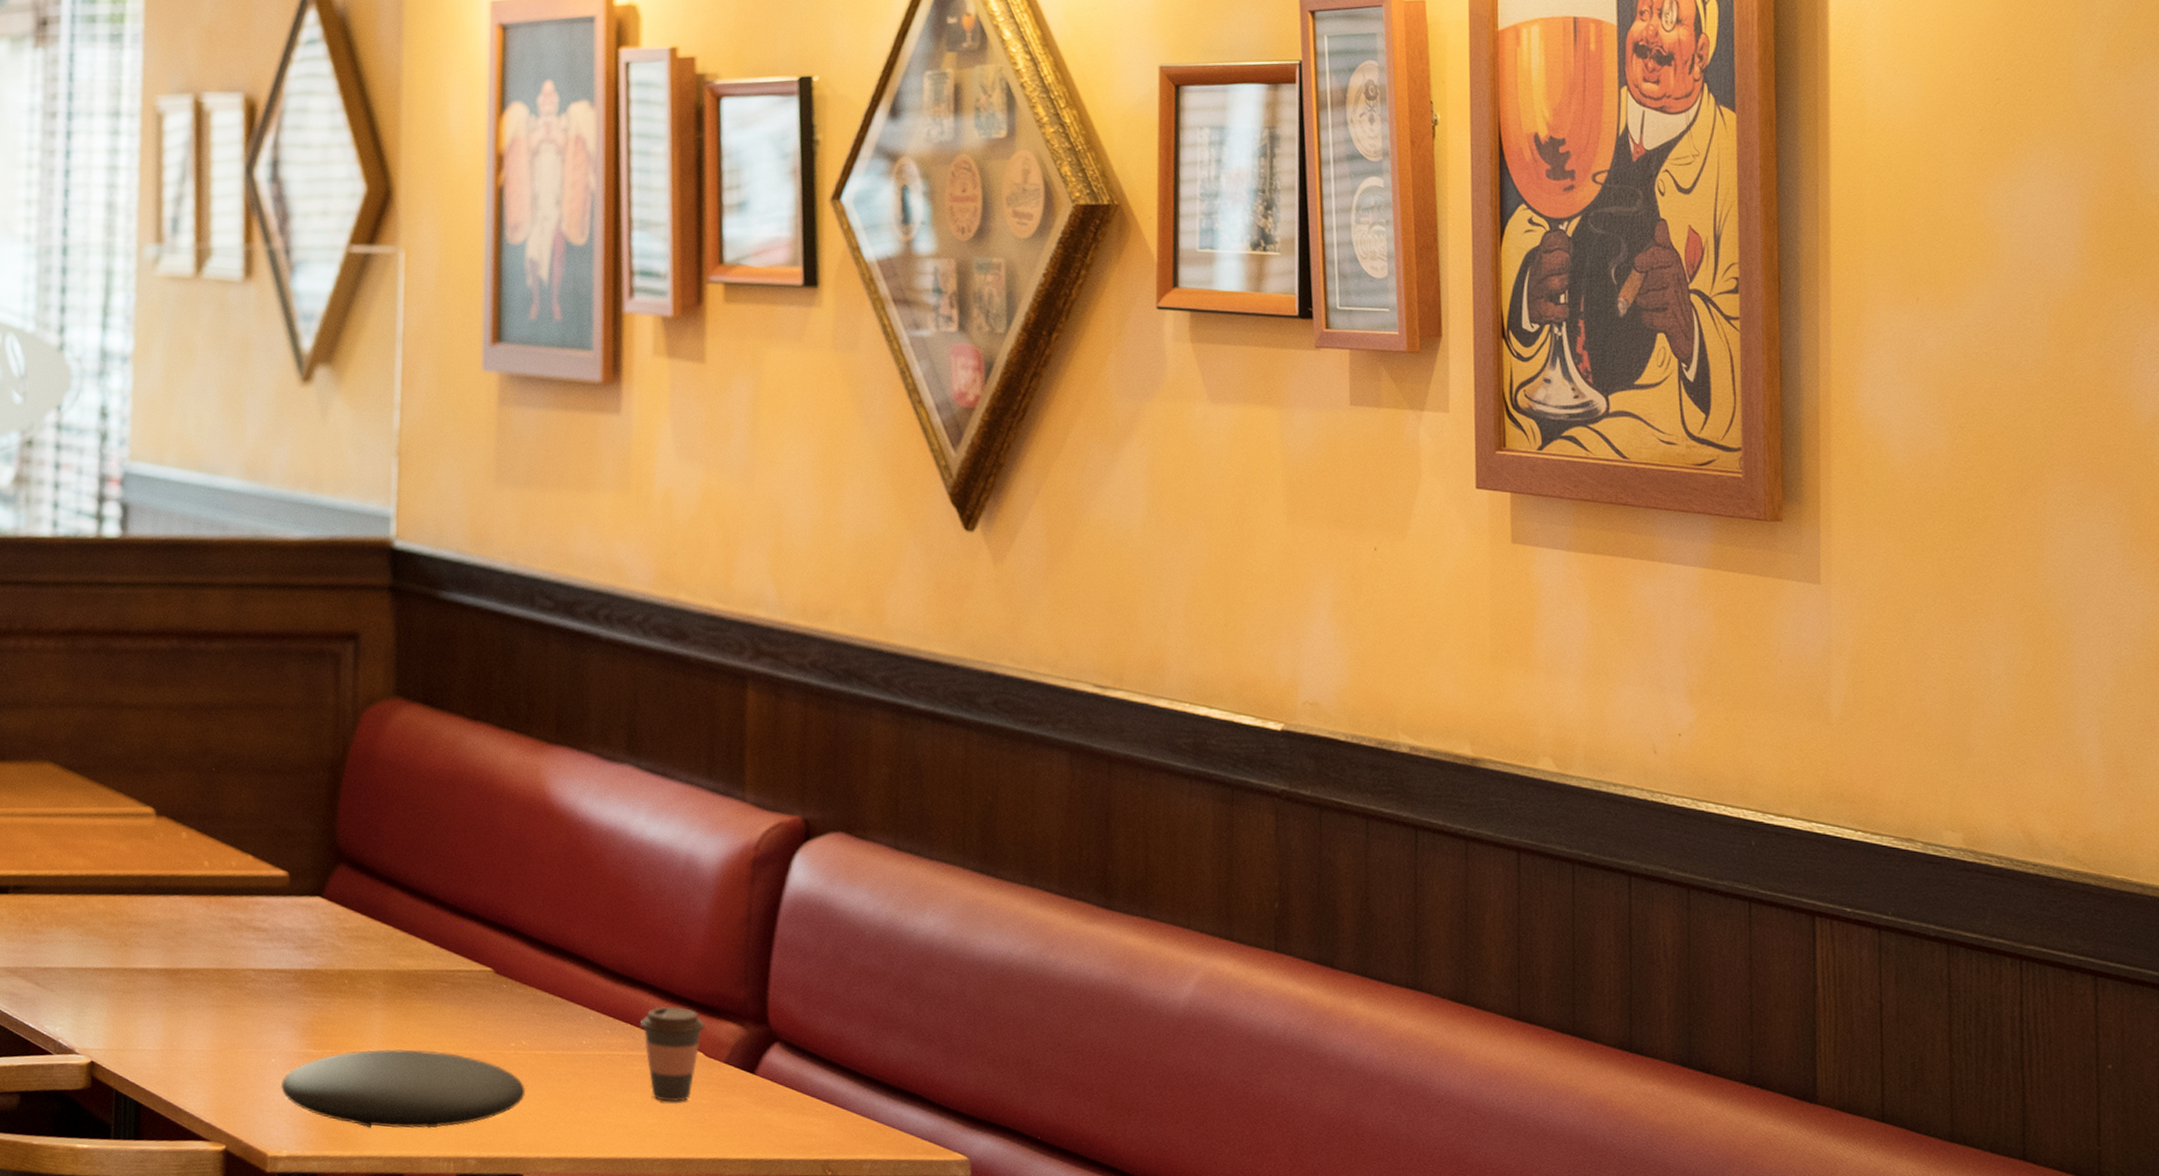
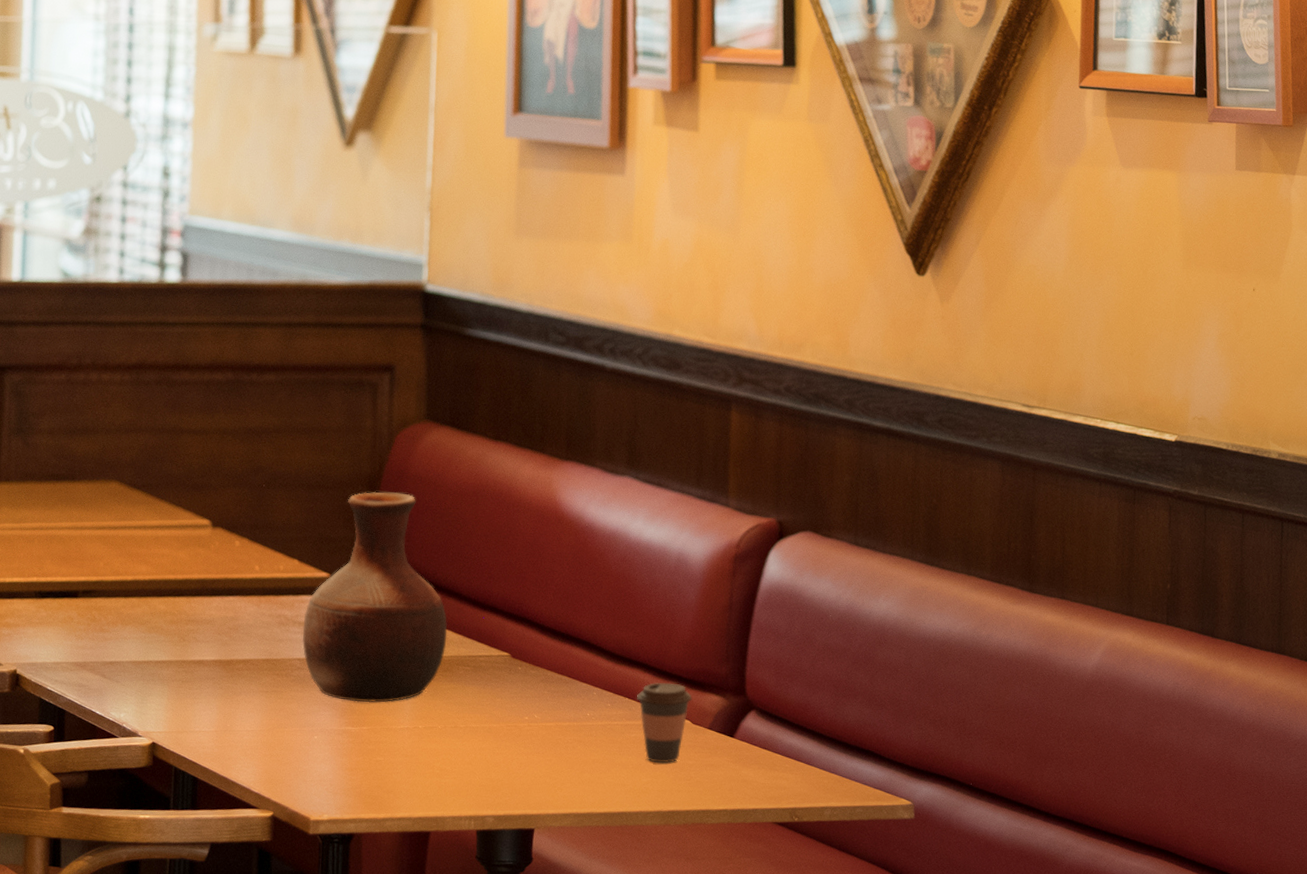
vase: none [257,778,421,1022] -> present [302,491,447,703]
plate: present [280,1049,525,1129] -> none [322,724,537,794]

